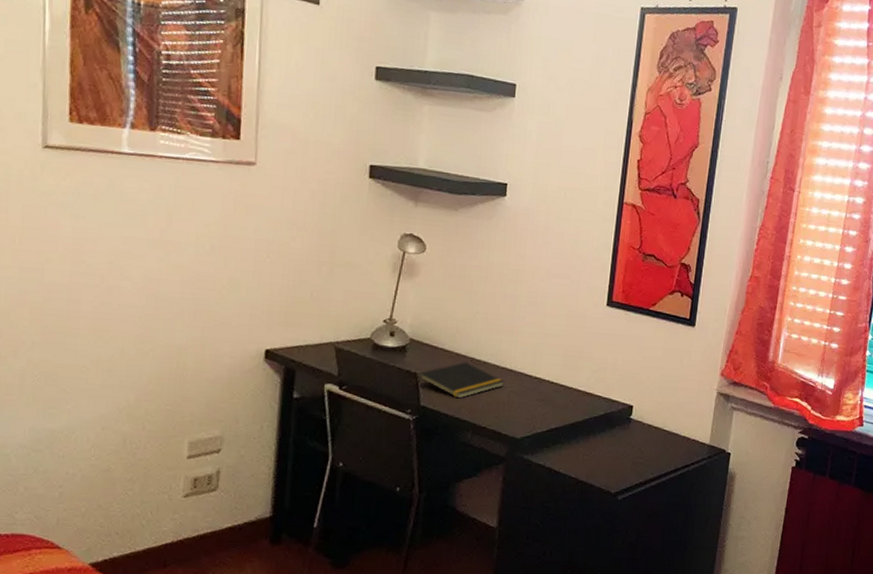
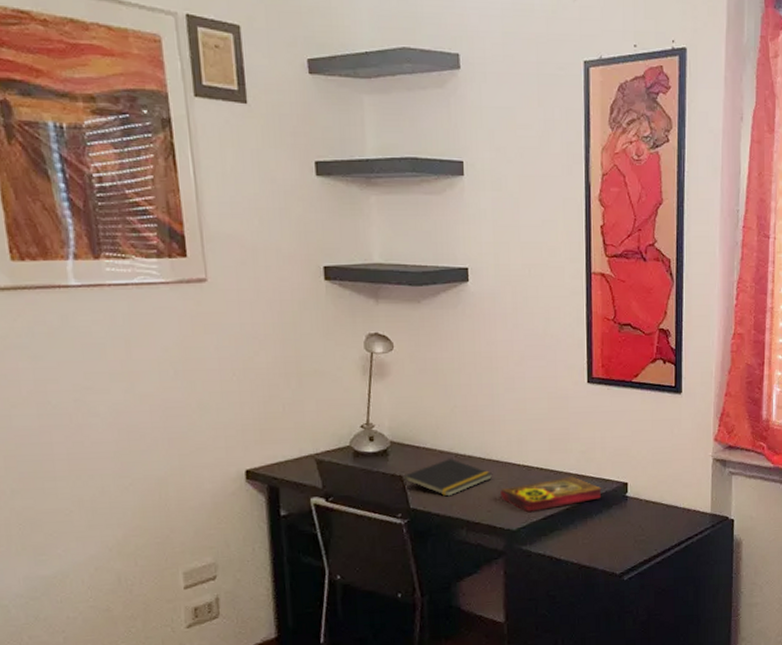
book: none [509,393,608,424] -> present [500,476,602,513]

